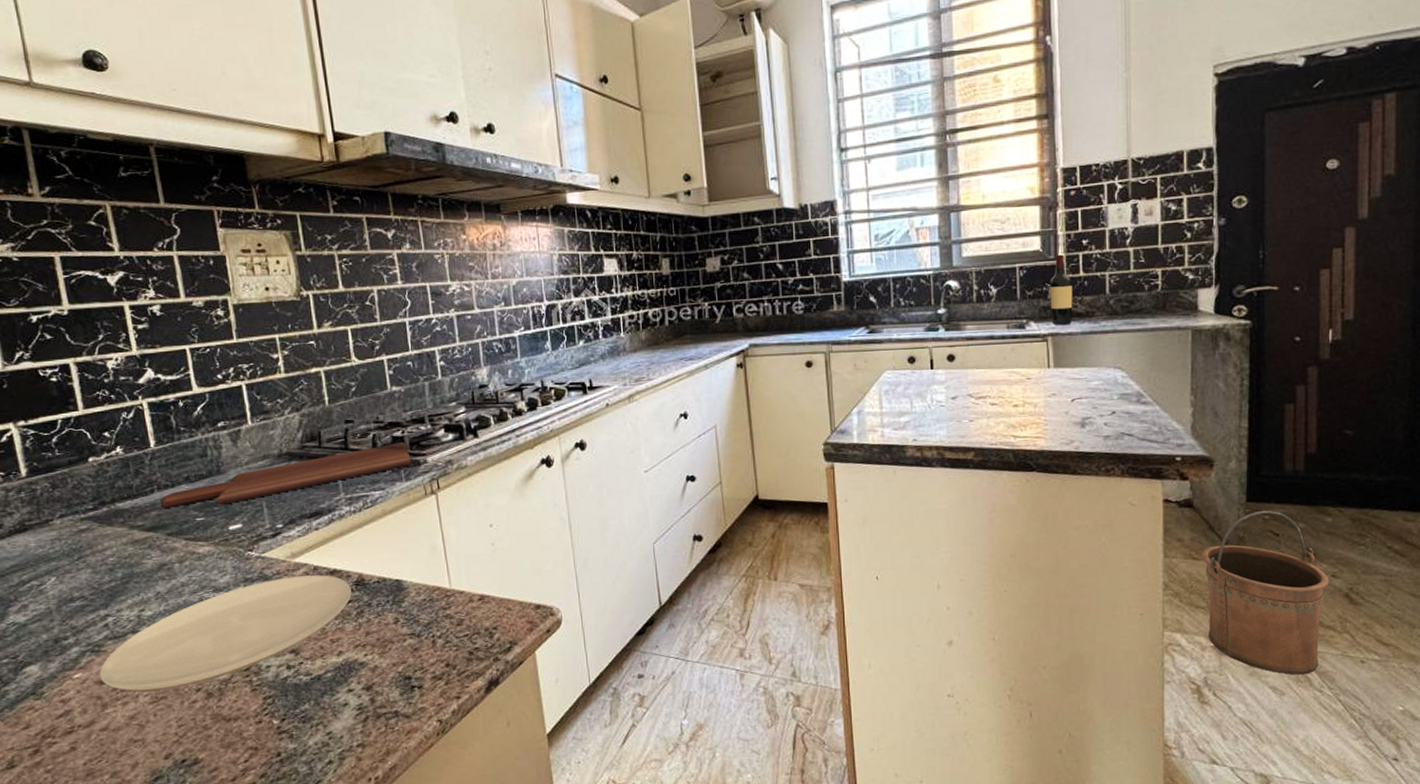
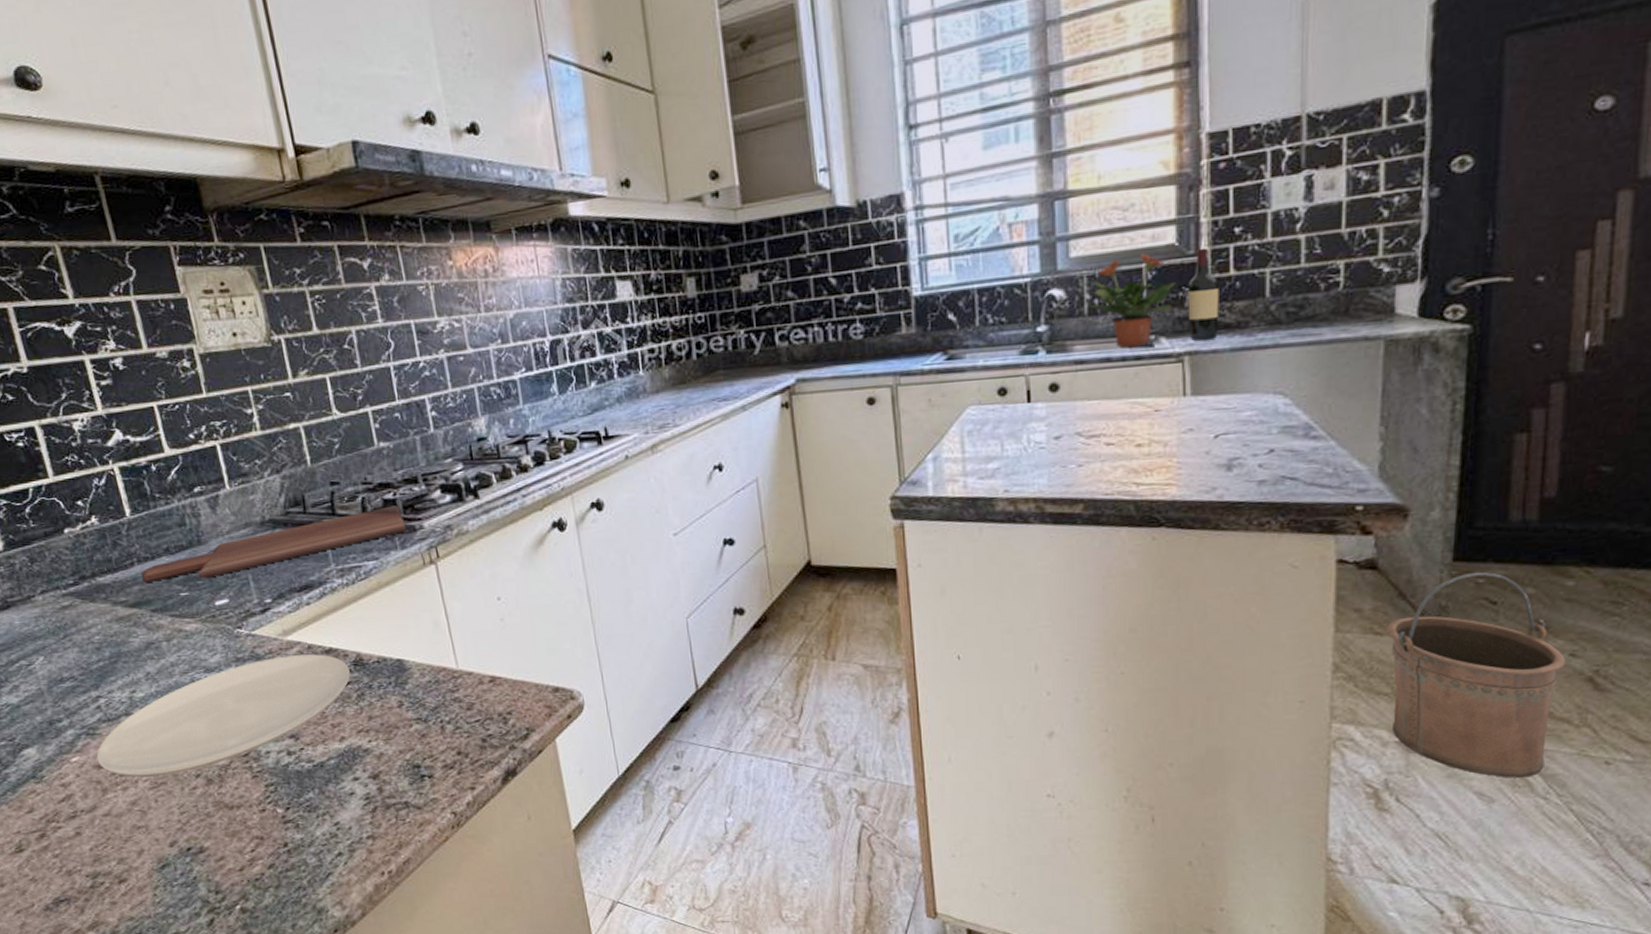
potted plant: none [976,256,1041,329] -> present [1088,253,1176,348]

